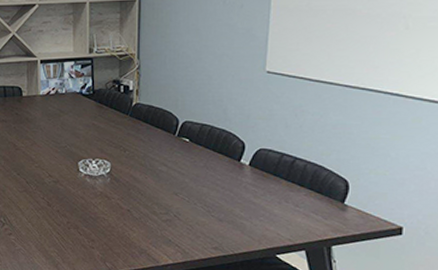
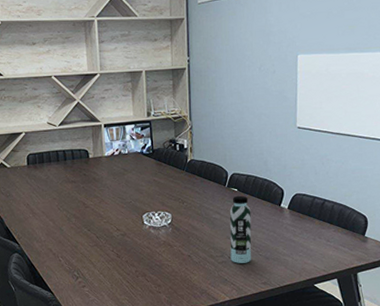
water bottle: none [176,146,204,224] -> present [229,195,252,263]

